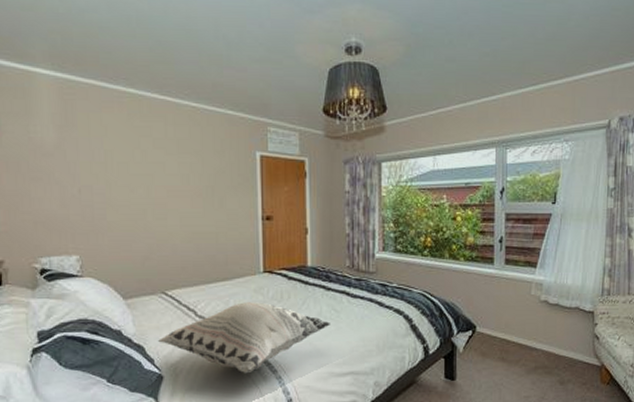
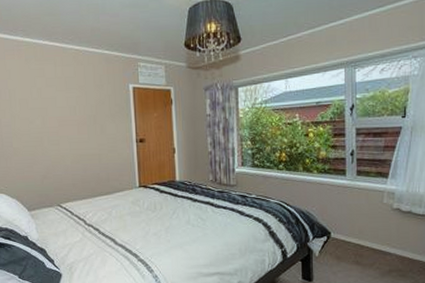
decorative pillow: present [158,302,330,374] -> none [56,212,197,273]

